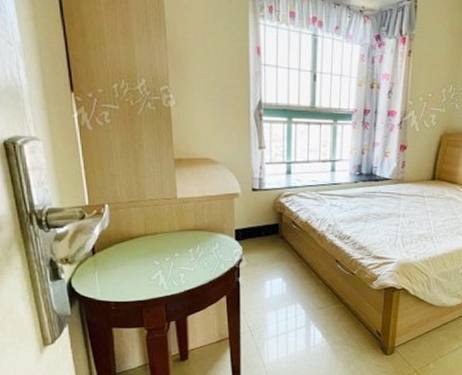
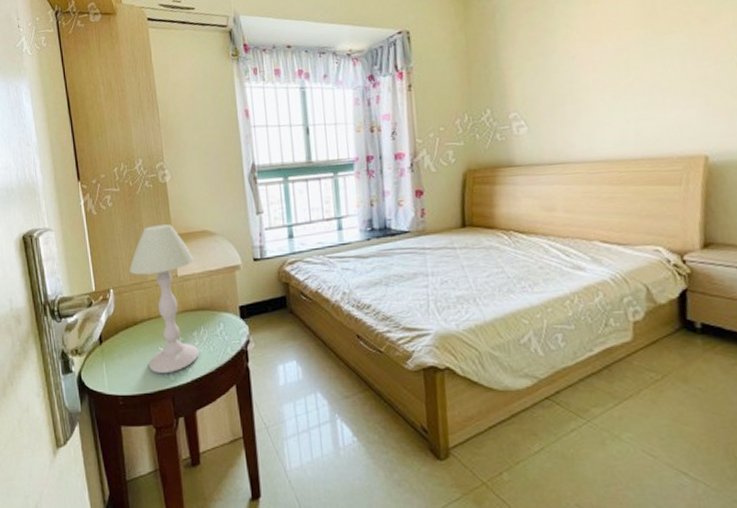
table lamp: none [126,148,195,283] -> present [129,224,199,373]

